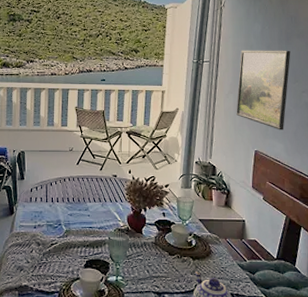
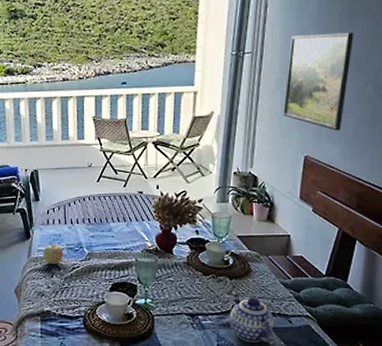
fruit: none [24,220,44,240] -> present [43,244,64,264]

